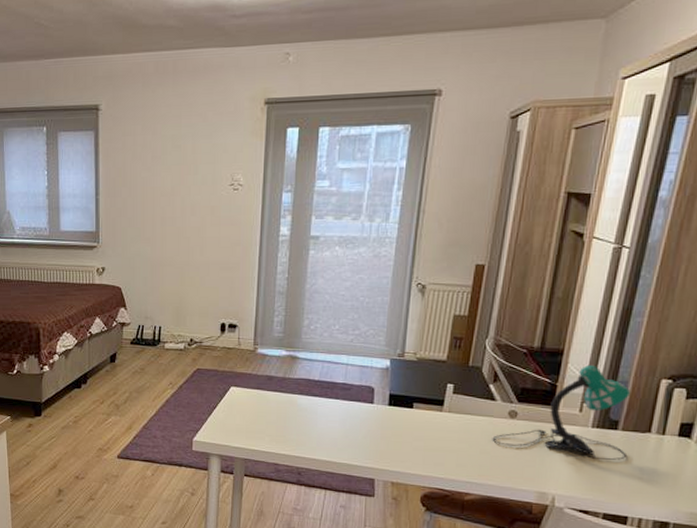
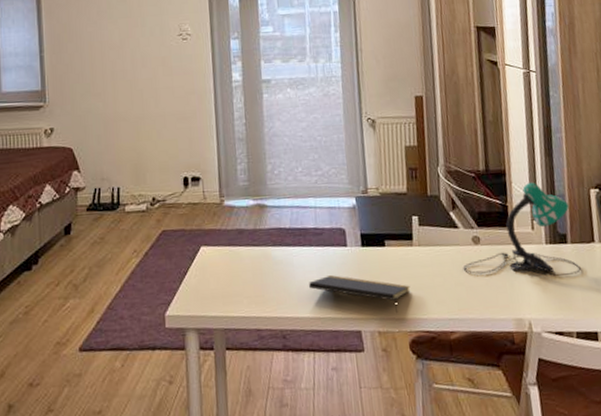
notepad: none [330,427,432,469] -> present [309,275,411,313]

